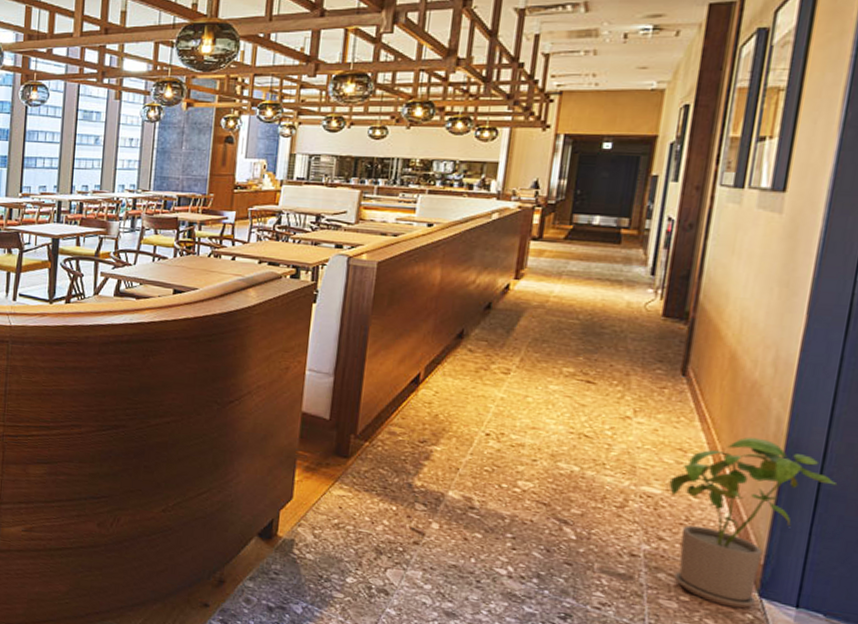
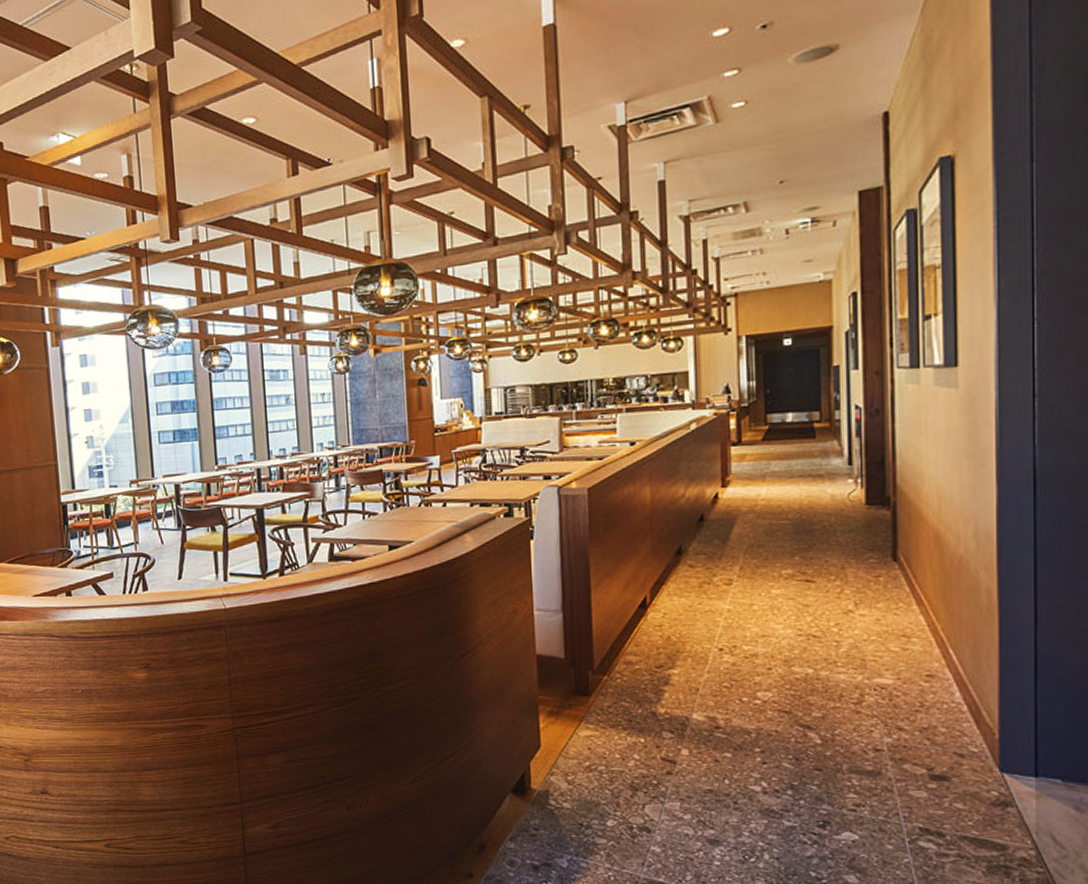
house plant: present [668,436,838,609] -> none [899,612,1052,787]

